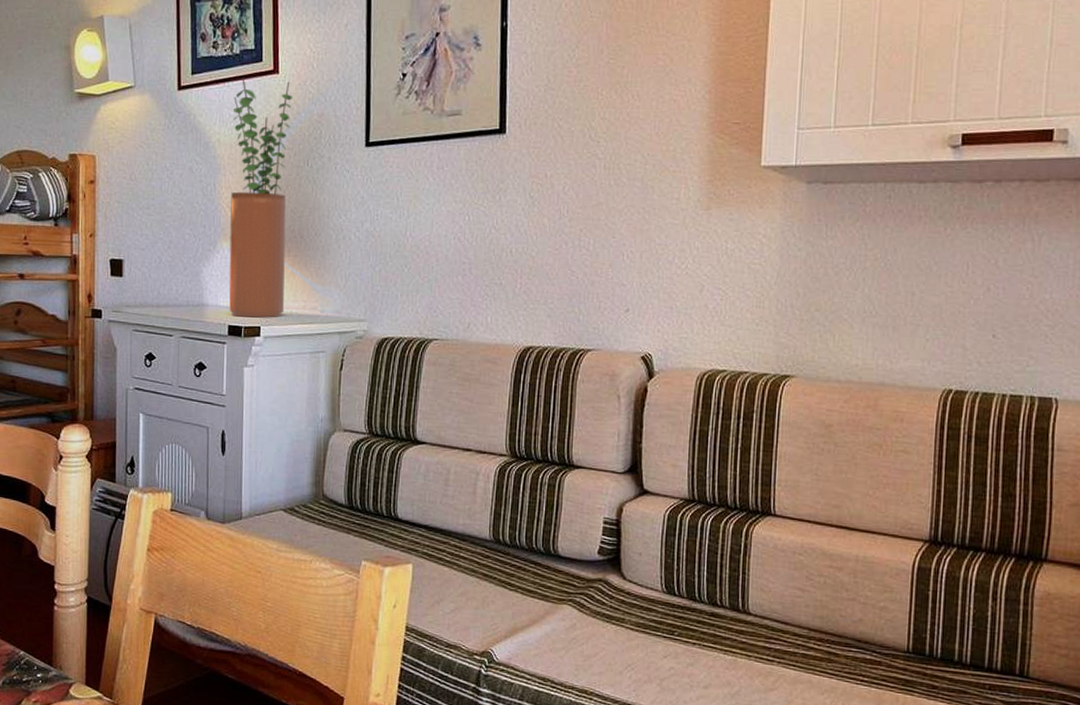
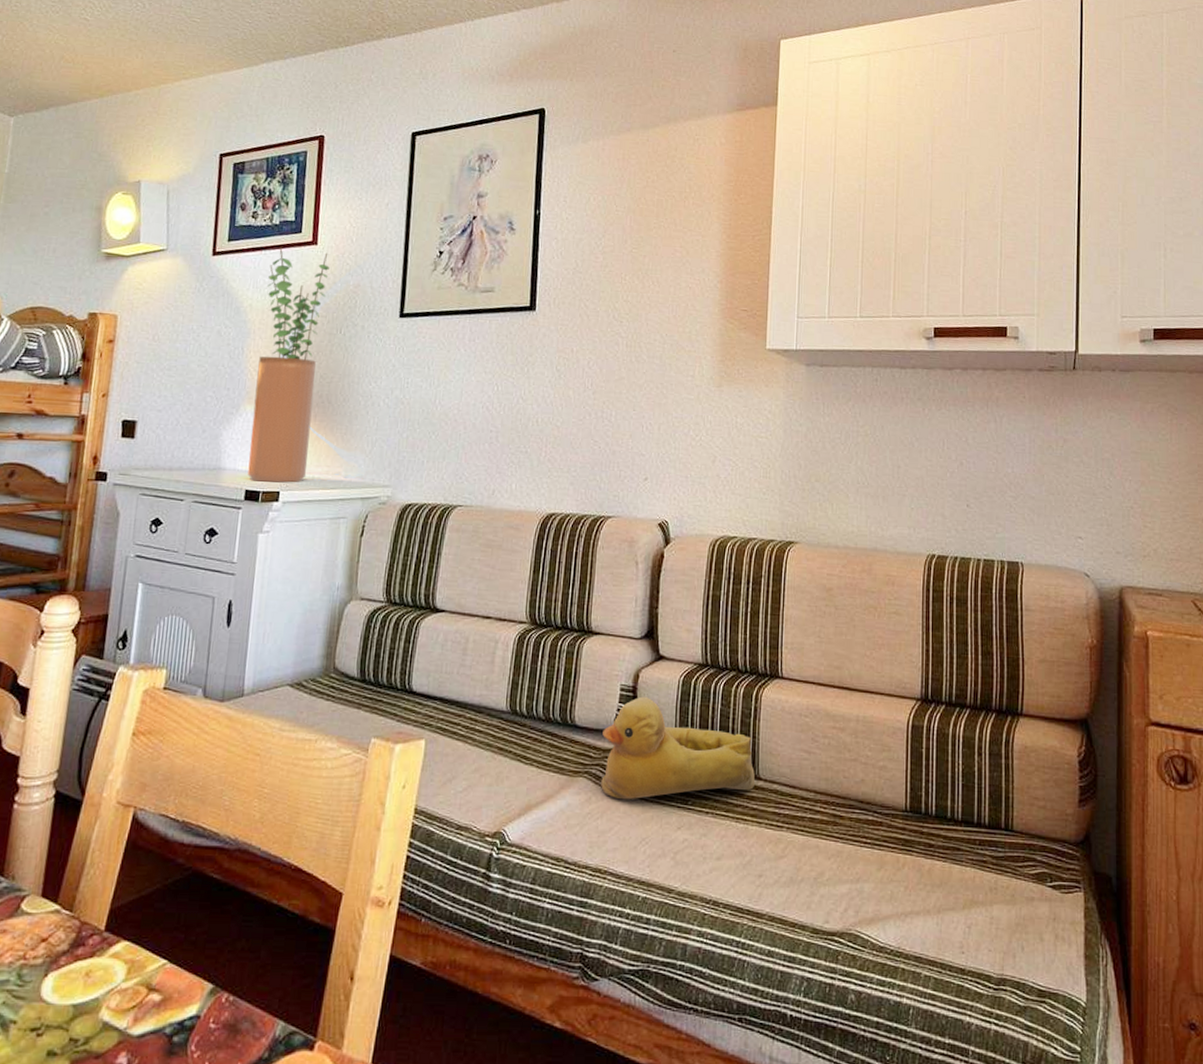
rubber duck: none [585,529,744,628] -> present [601,696,755,800]

